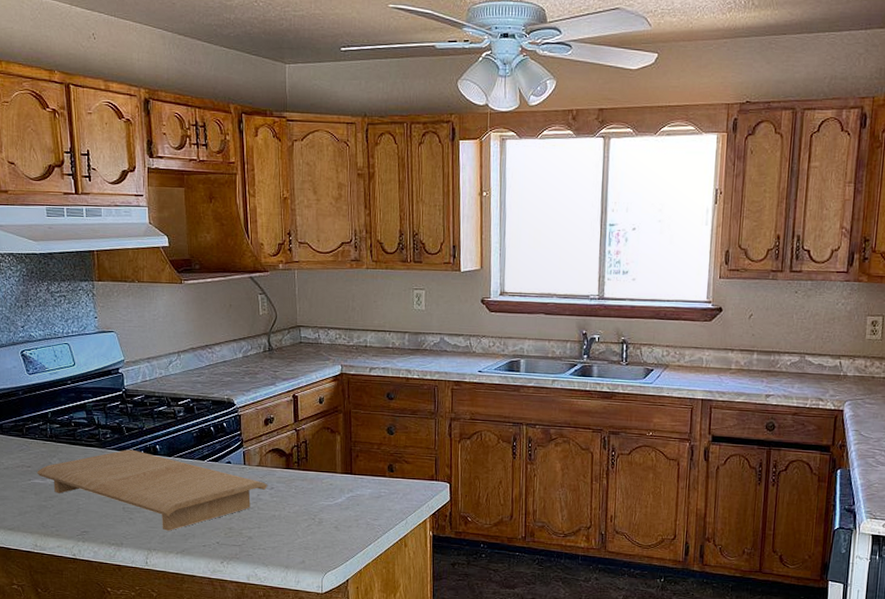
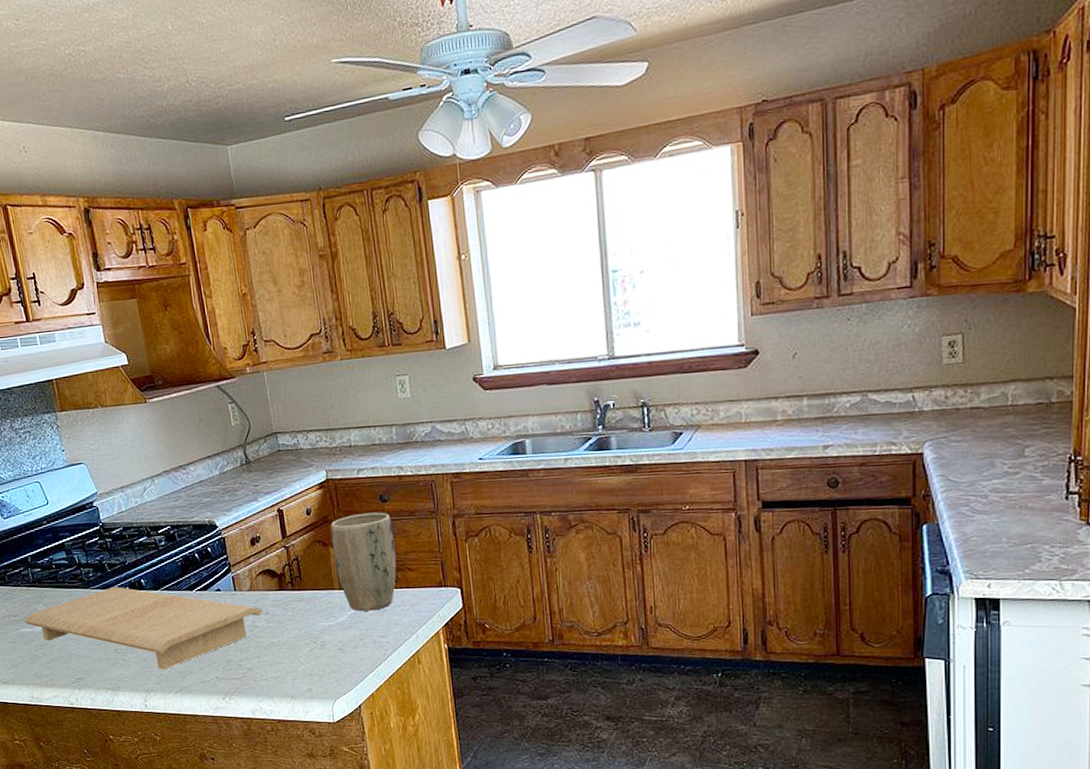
plant pot: none [339,407,396,496] -> present [331,512,397,611]

